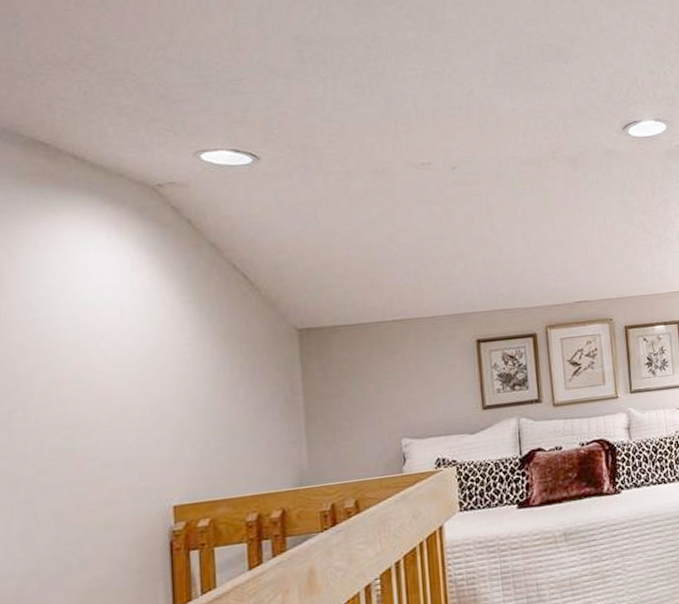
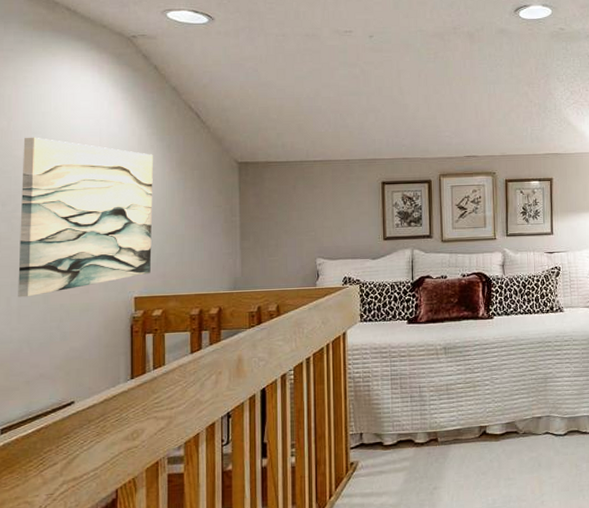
wall art: none [20,316,194,520] -> present [18,137,153,298]

